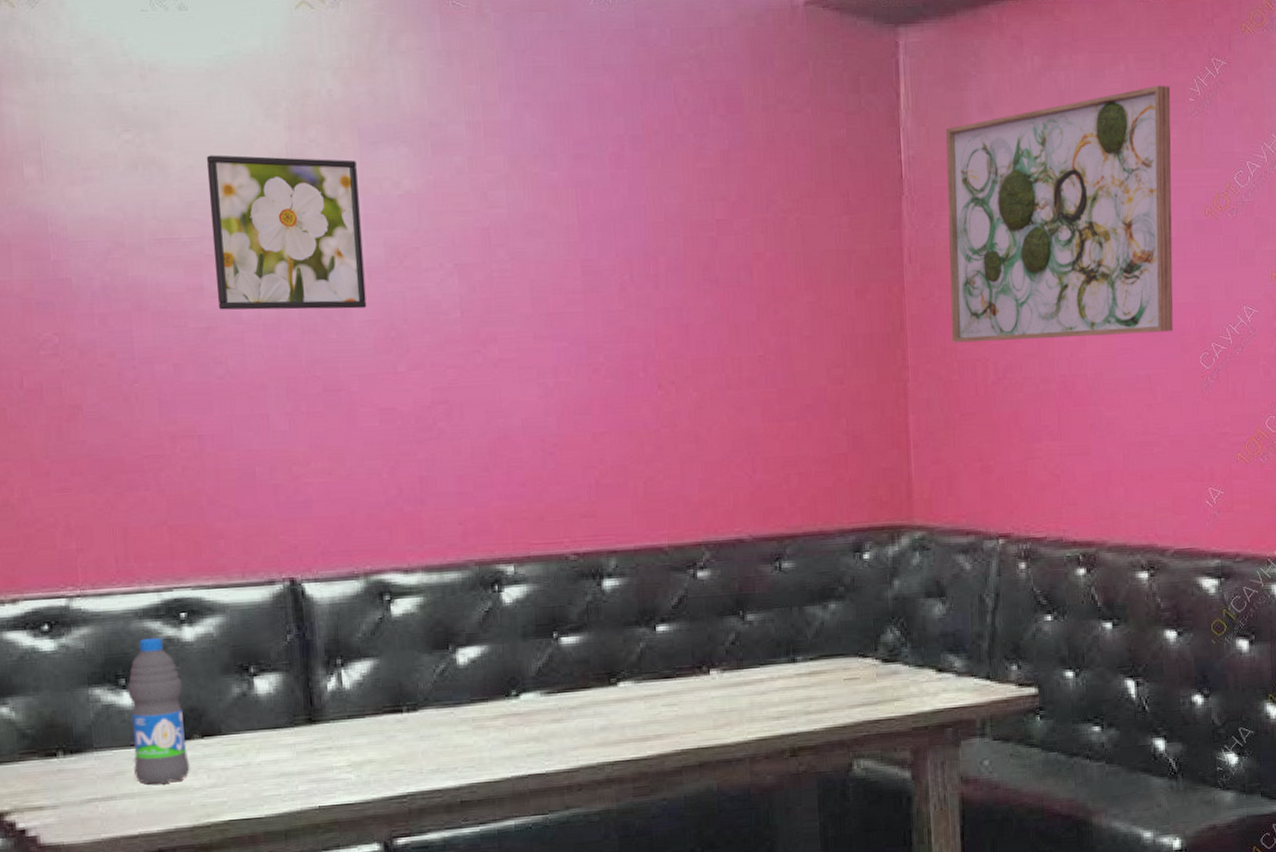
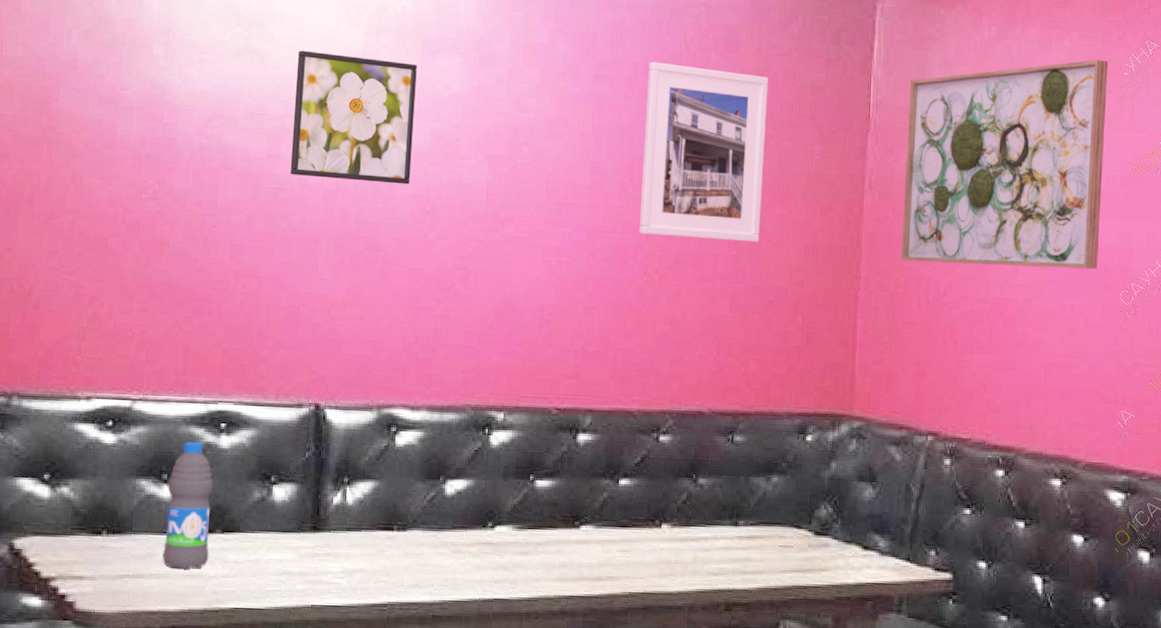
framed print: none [636,132,788,341] -> present [639,61,769,242]

